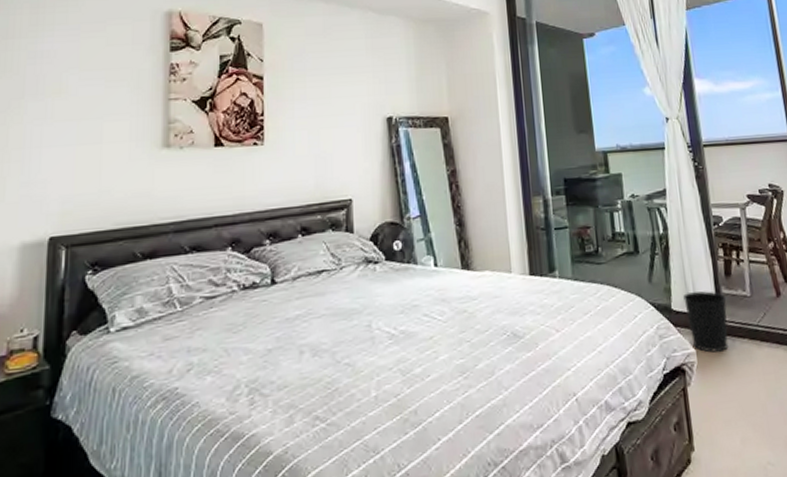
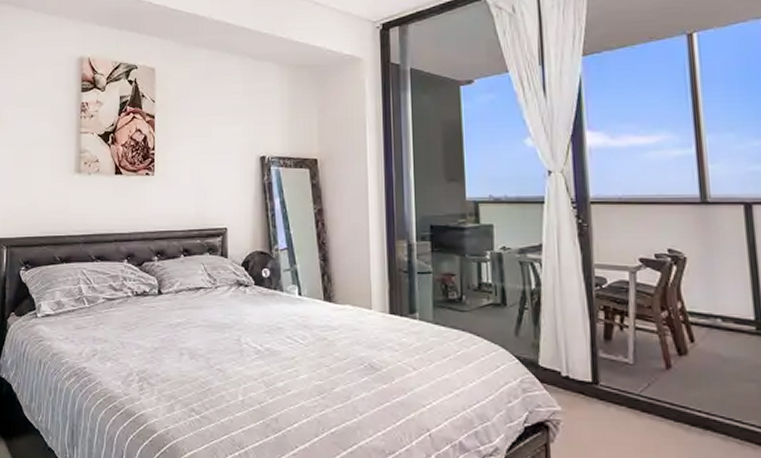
wastebasket: present [683,291,729,353] -> none [553,351,604,415]

